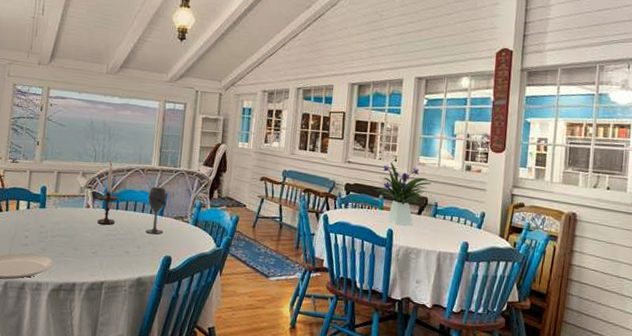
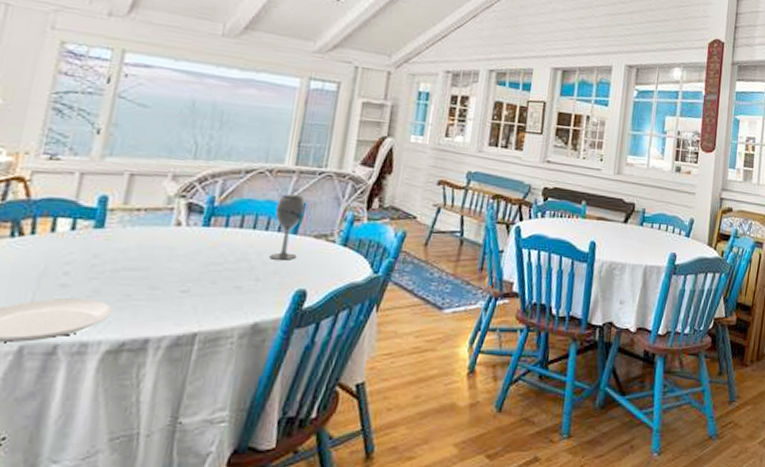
candlestick: present [97,160,119,225] -> none [193,157,231,250]
flower arrangement: present [375,162,432,226] -> none [577,162,639,237]

